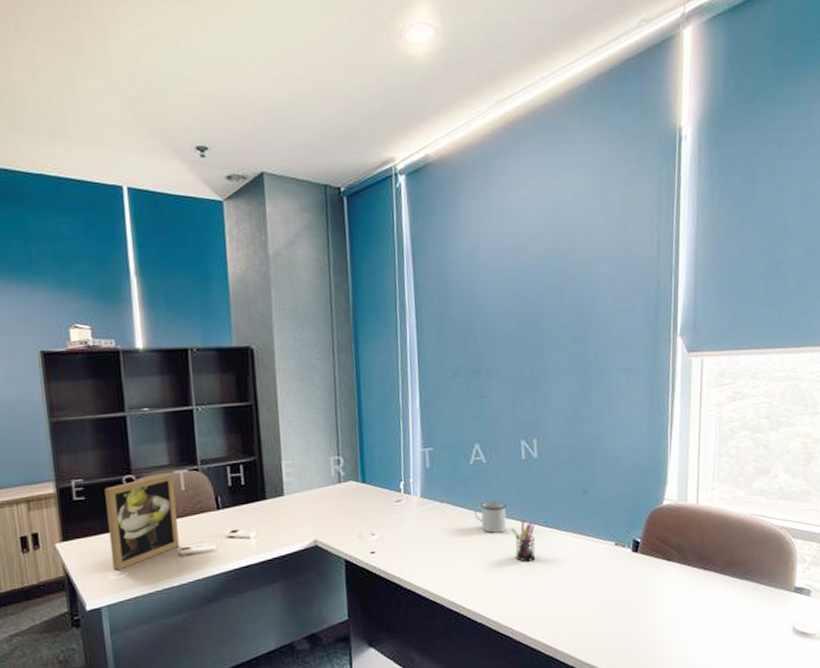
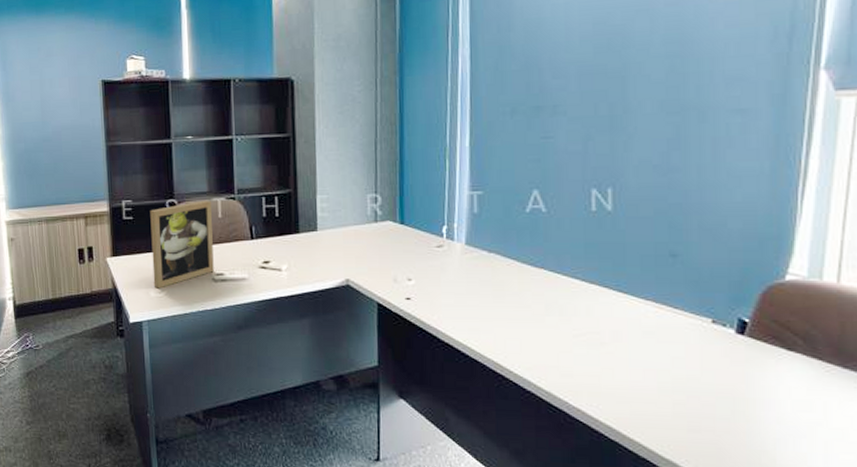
mug: present [473,501,507,533] -> none [527,256,569,292]
pen holder: present [511,519,536,562] -> none [573,280,604,330]

